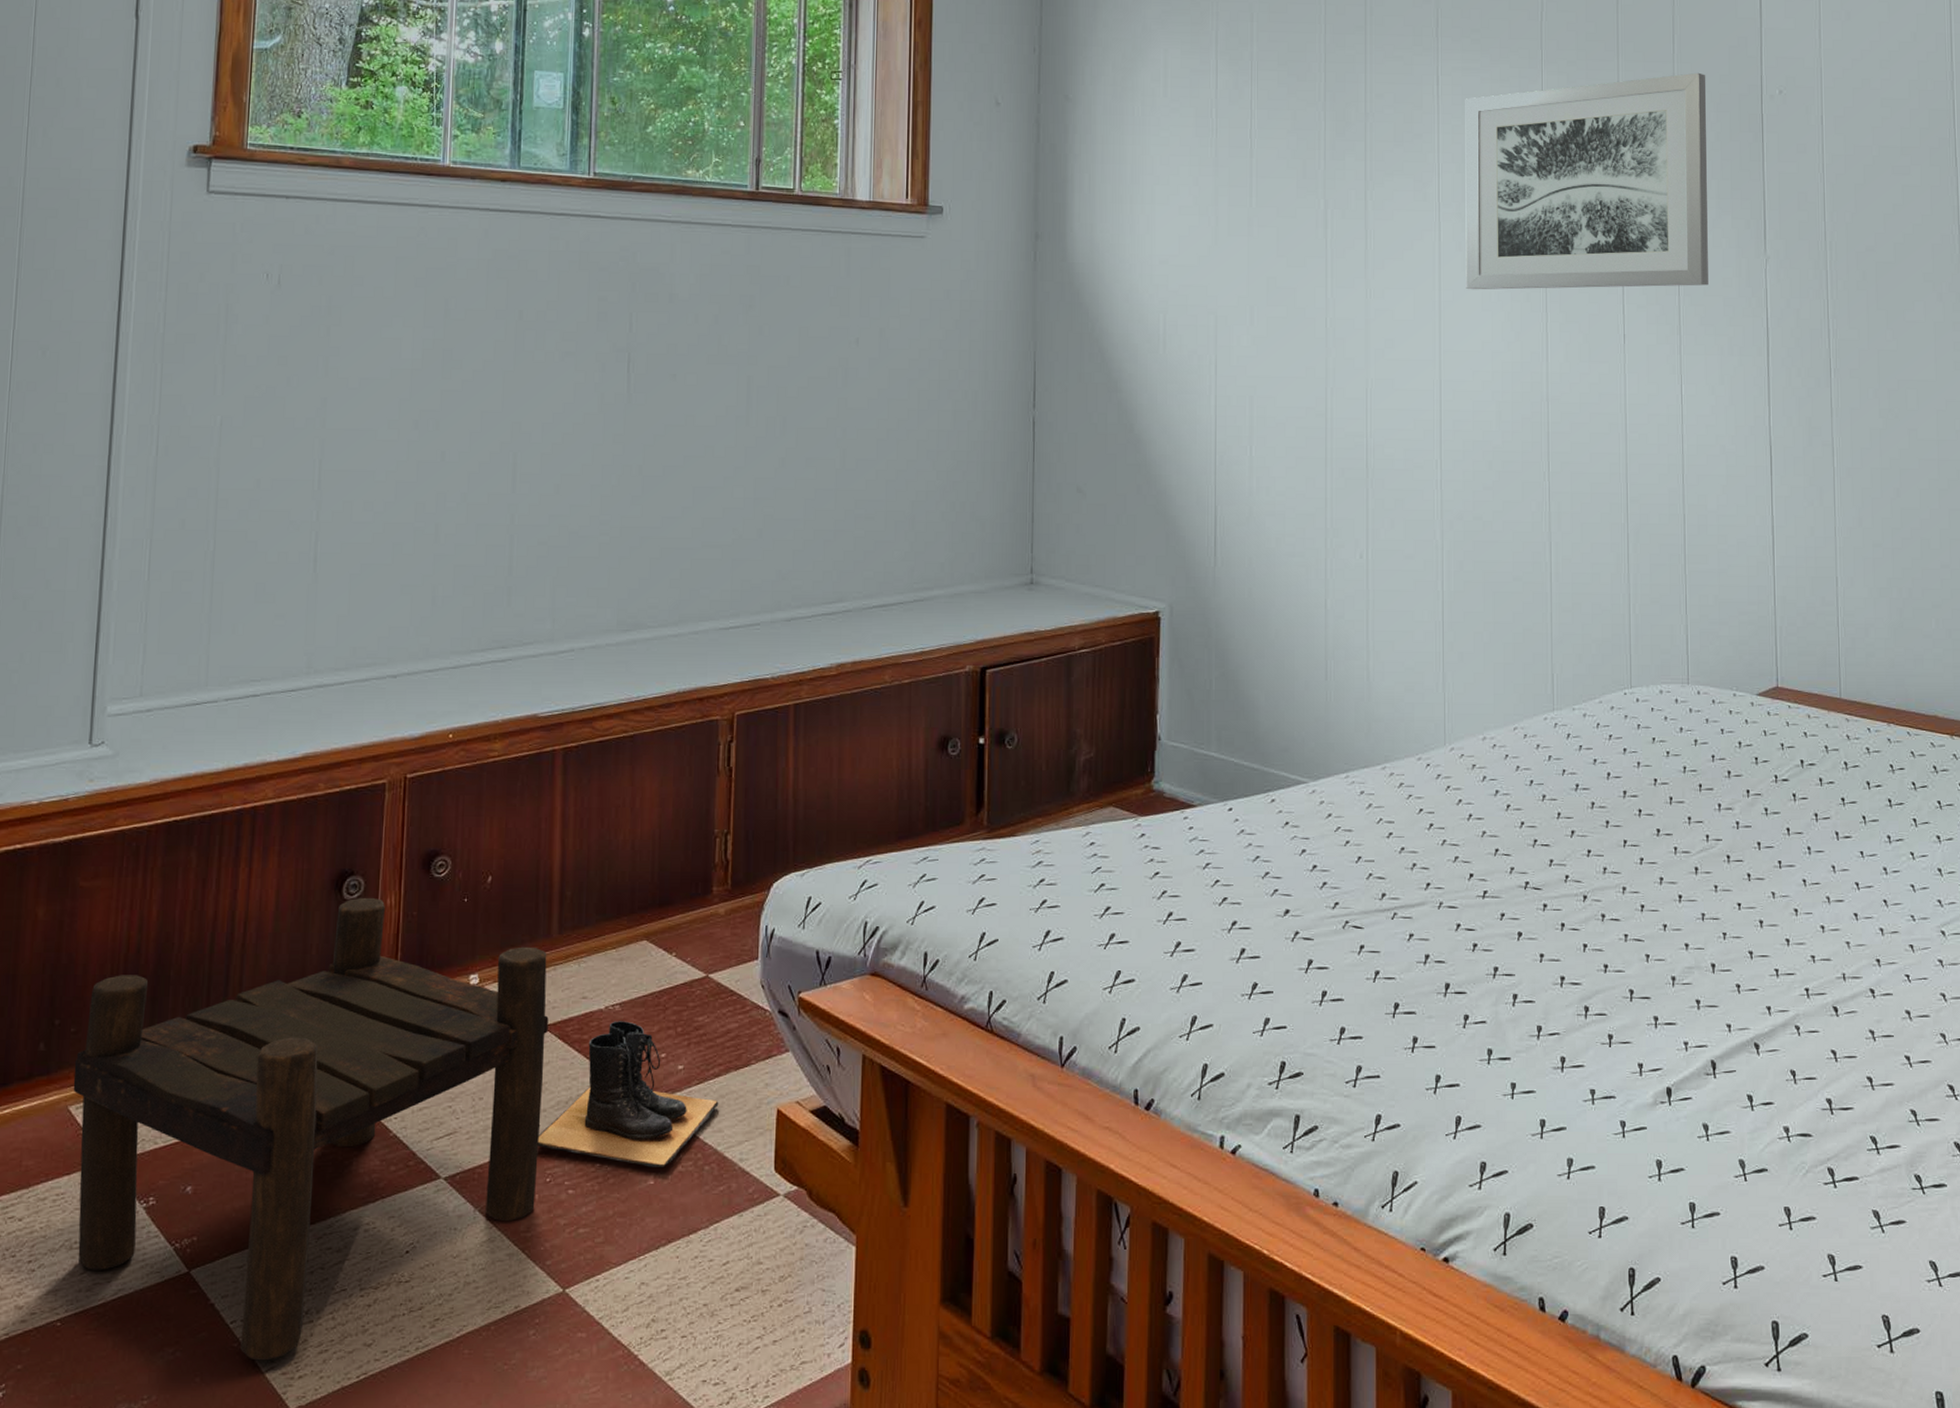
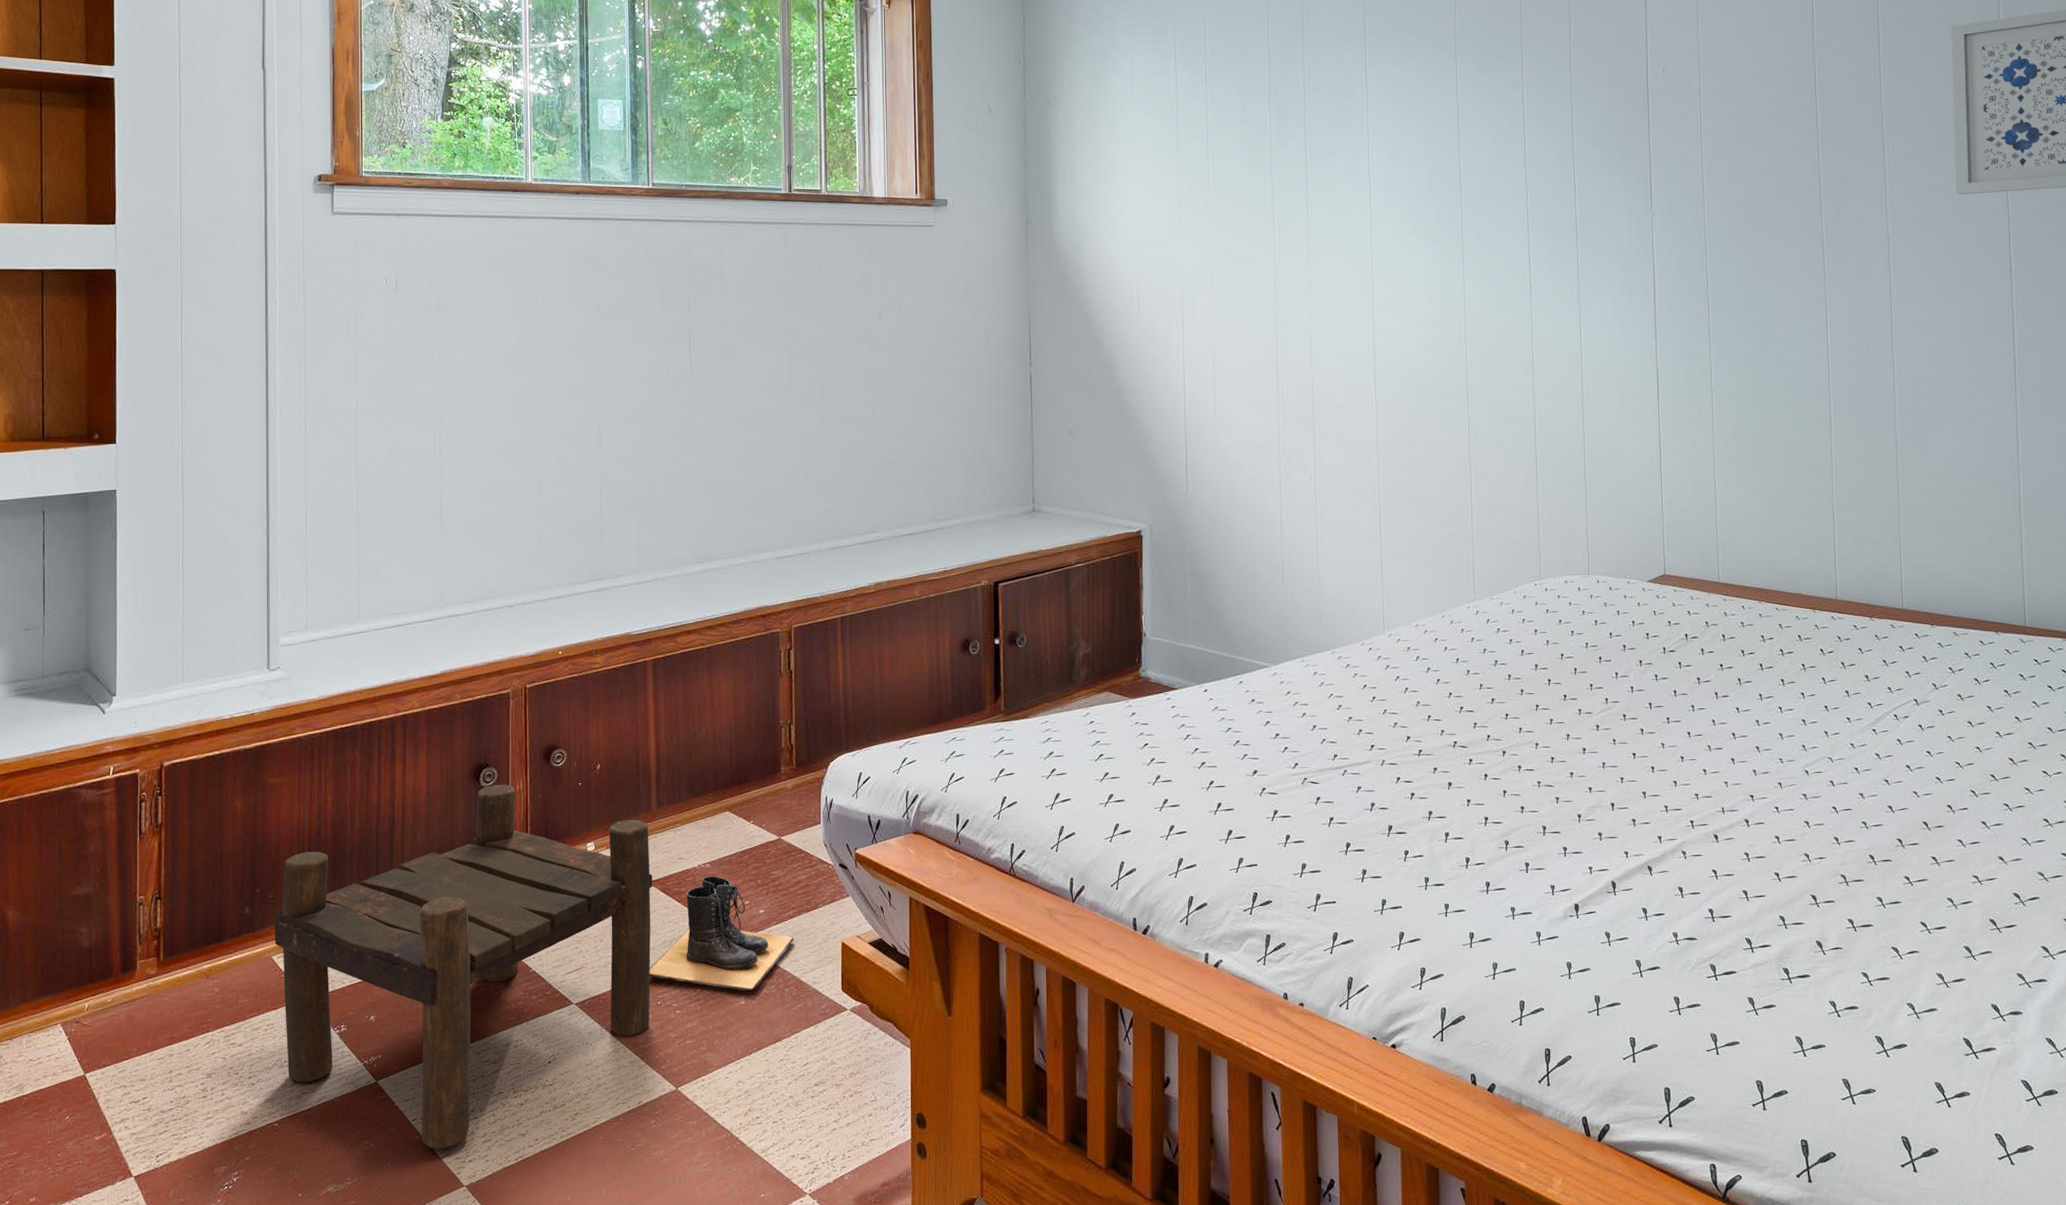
wall art: present [1465,72,1708,290] -> none [1390,56,1603,251]

